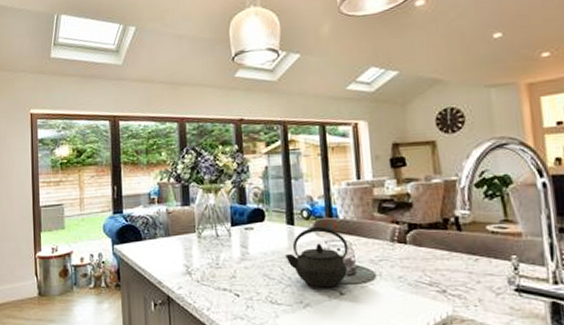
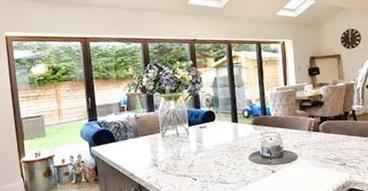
kettle: present [285,227,348,288] -> none [231,123,278,169]

